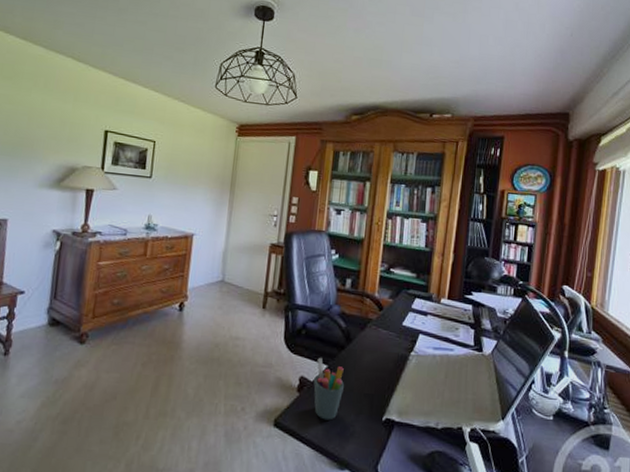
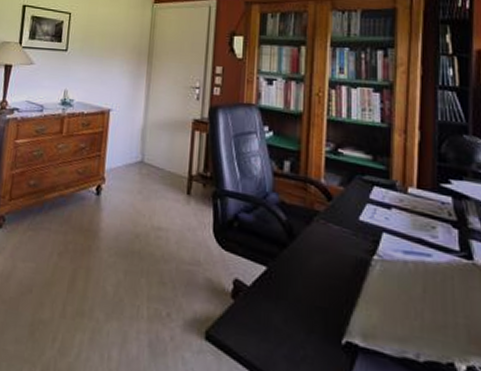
pen holder: present [313,358,345,420] -> none [251,257,290,338]

